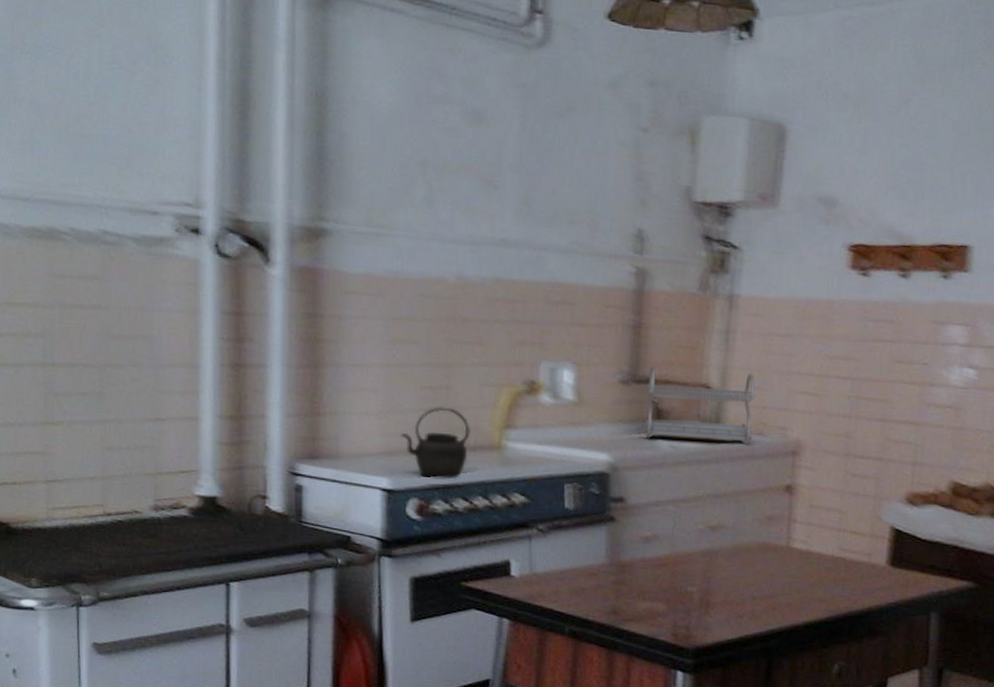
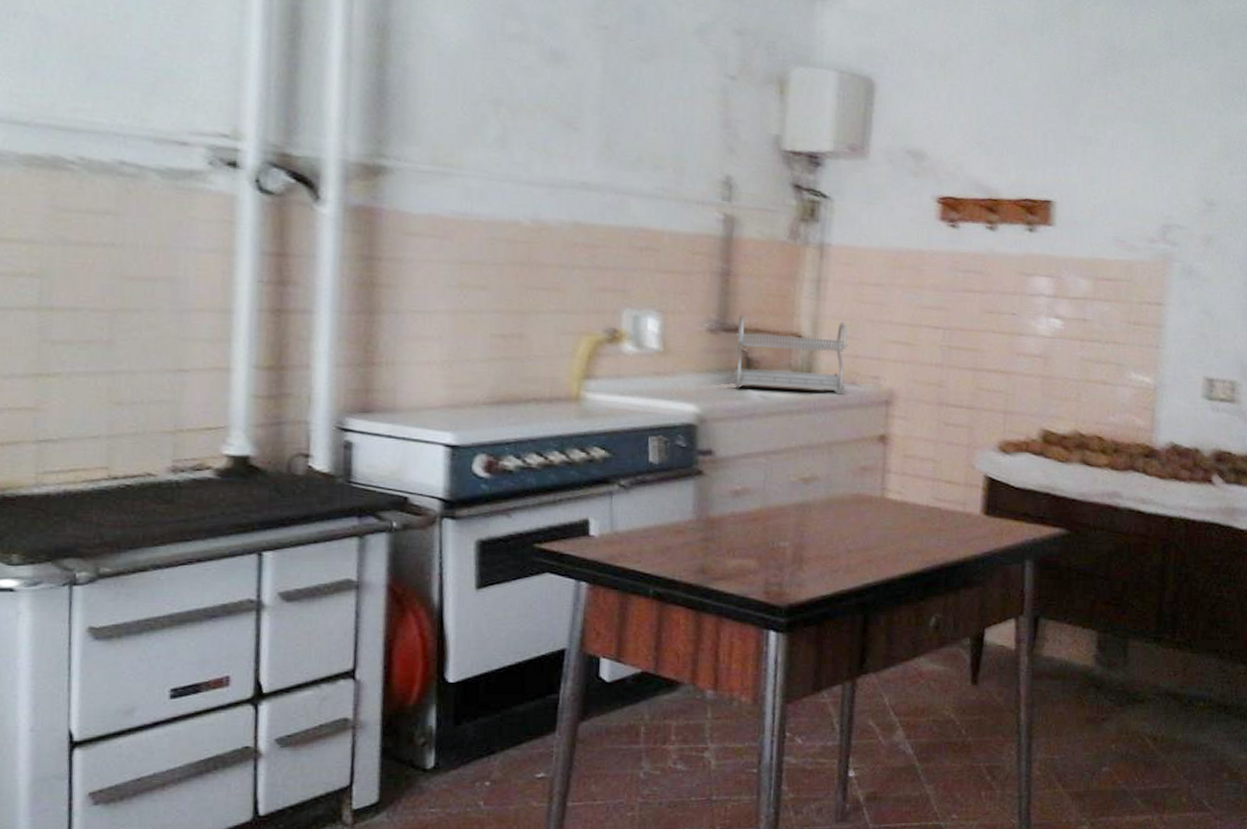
kettle: present [400,406,471,480] -> none [466,356,546,434]

